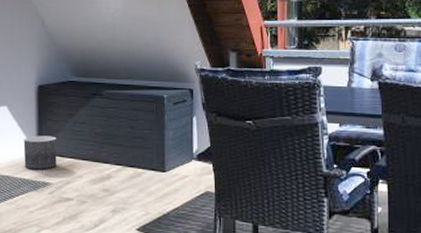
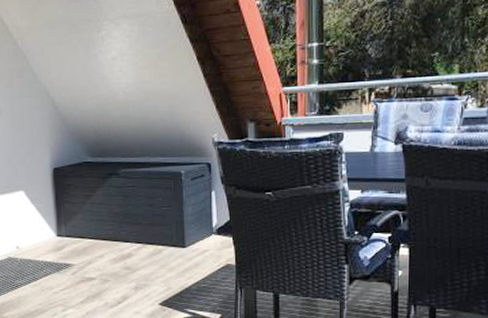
planter: present [23,135,57,170] -> none [43,218,77,252]

